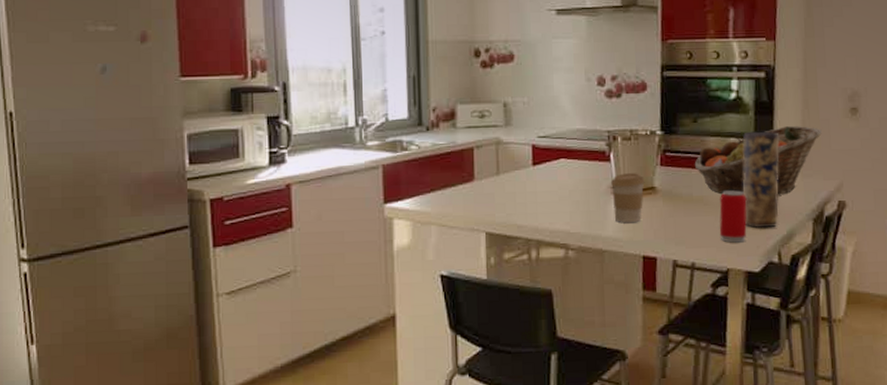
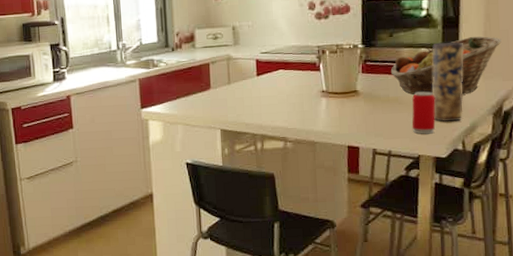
coffee cup: present [610,173,645,223] -> none [320,79,349,120]

